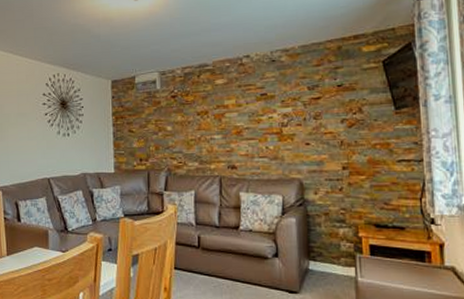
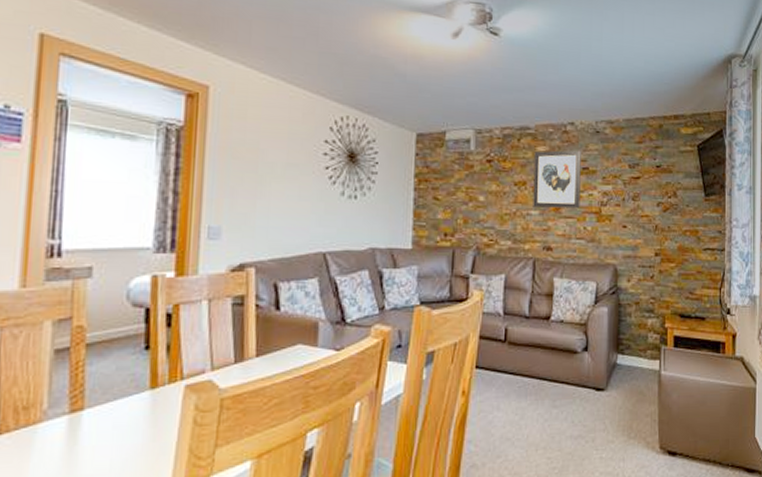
wall art: none [213,79,261,132] -> present [533,150,581,209]

